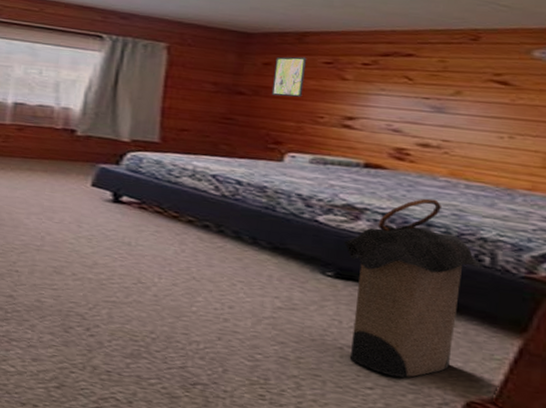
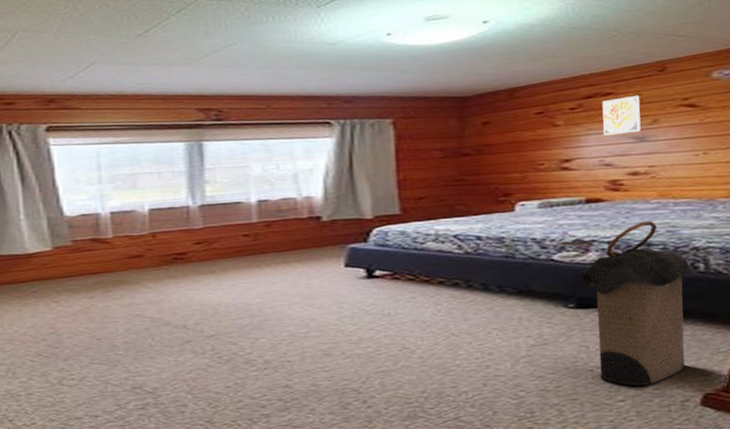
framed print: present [271,56,306,97] -> none [493,111,522,152]
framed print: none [396,61,445,102] -> present [602,95,641,136]

